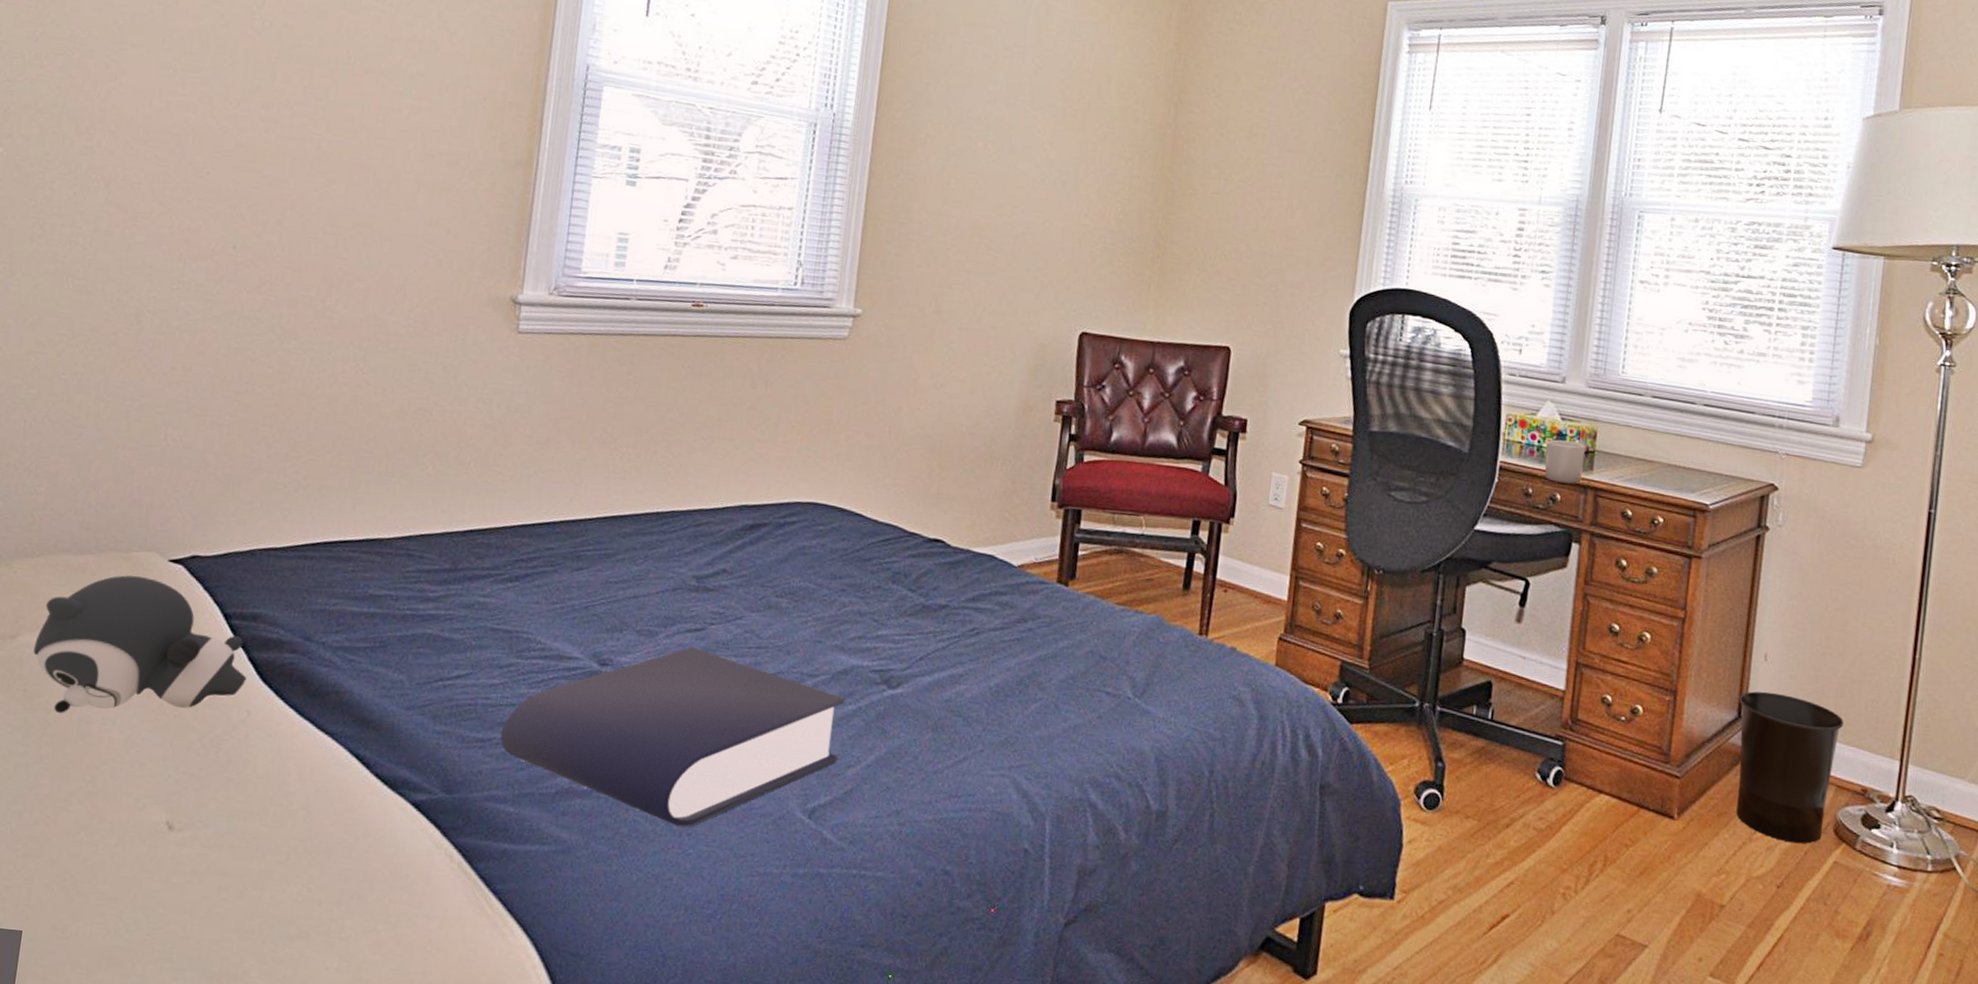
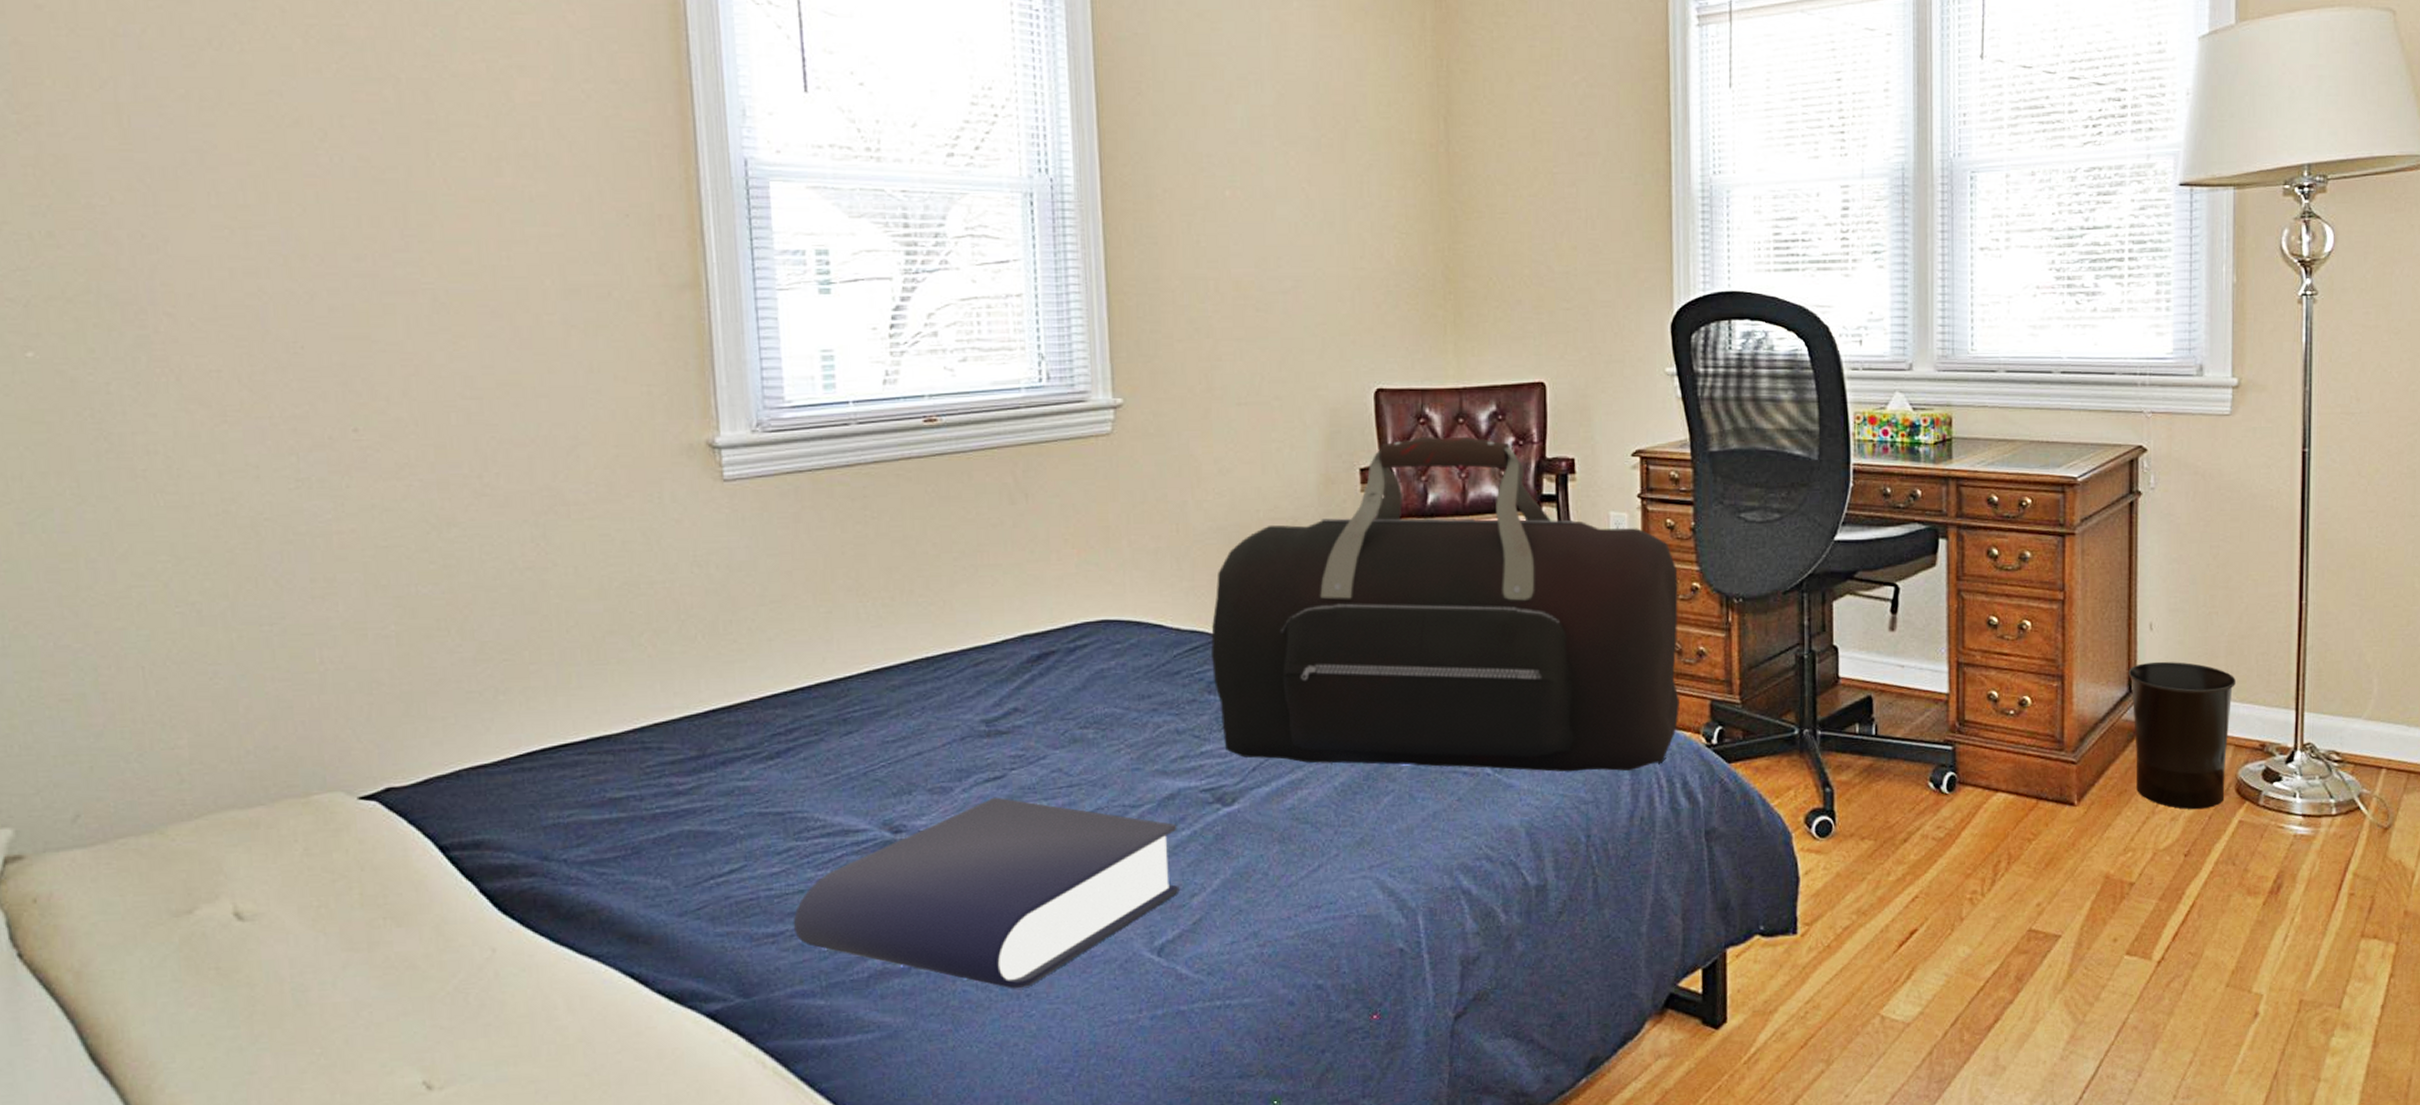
stuffed animal: present [33,575,247,713] -> none [217,821,483,986]
duffel bag: none [899,380,1327,716] -> present [1211,436,1679,772]
mug: present [1545,439,1585,484] -> none [1899,431,1941,477]

